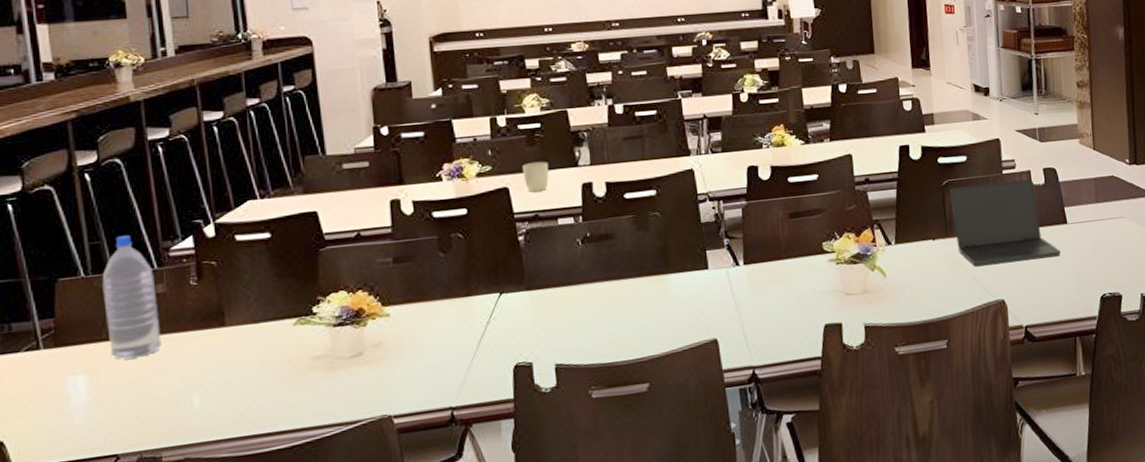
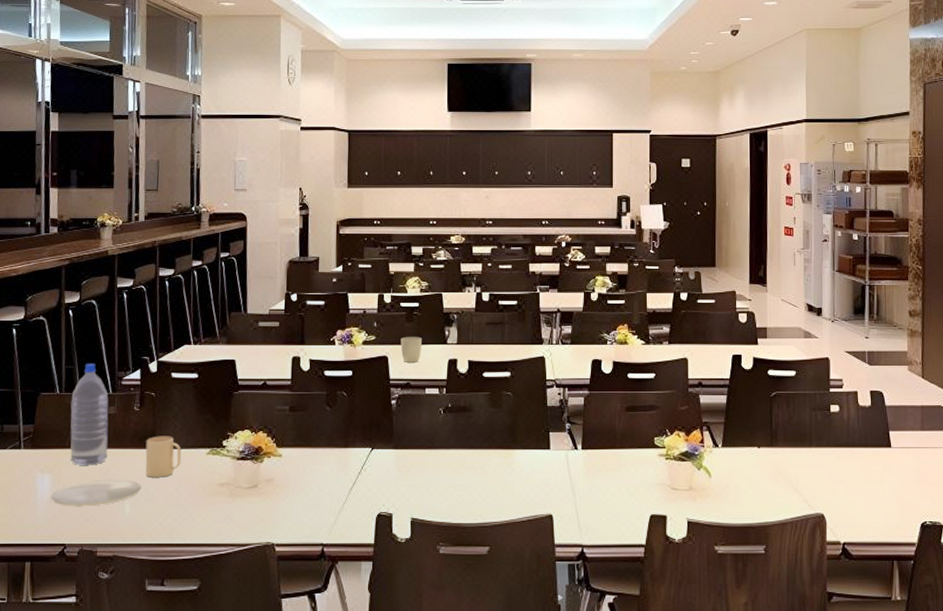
plate: none [89,367,213,410] -> present [50,479,142,506]
mug: none [211,309,261,362] -> present [145,436,182,478]
laptop: present [950,179,1061,266] -> none [778,400,883,479]

